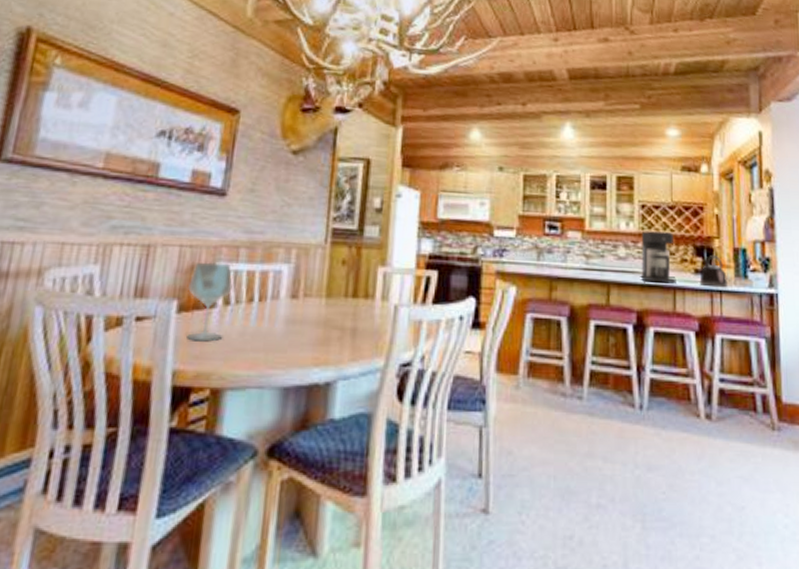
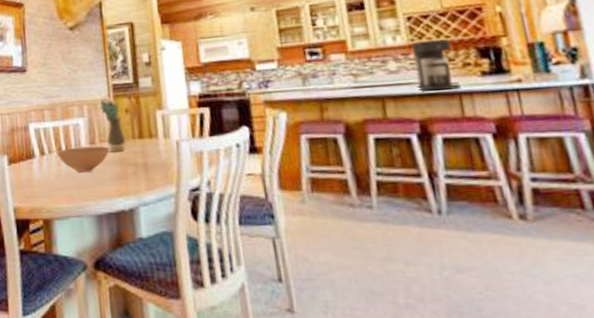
wine glass: present [186,262,233,342] -> none [12,123,44,185]
bowl: none [246,299,315,332] -> present [56,146,110,173]
vase: none [312,243,337,311] -> present [100,98,126,152]
kettle: present [699,255,729,288] -> none [489,54,527,87]

